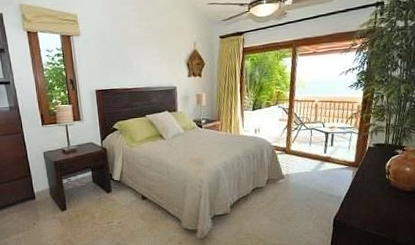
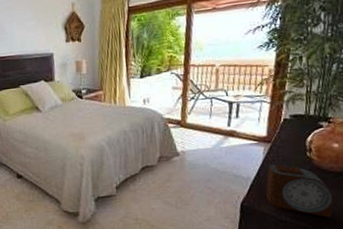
alarm clock: none [353,185,406,229] -> present [265,164,335,218]

